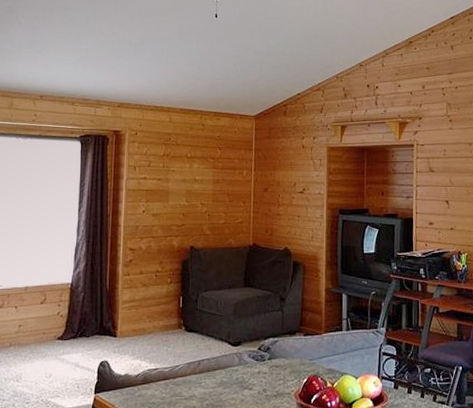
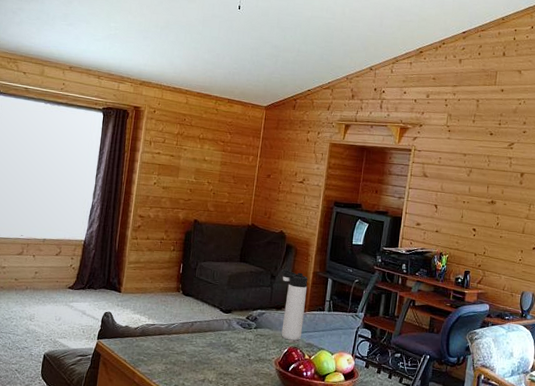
thermos bottle: none [290,290,321,368] -> present [280,269,308,341]

